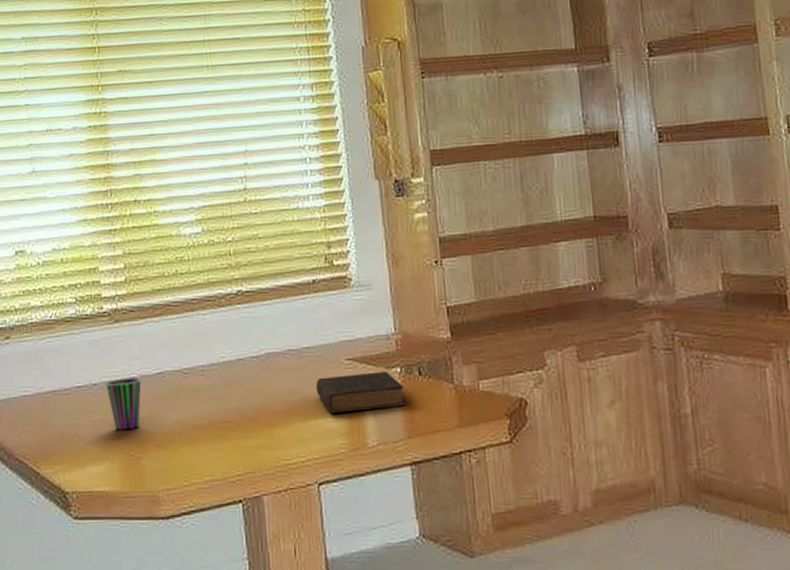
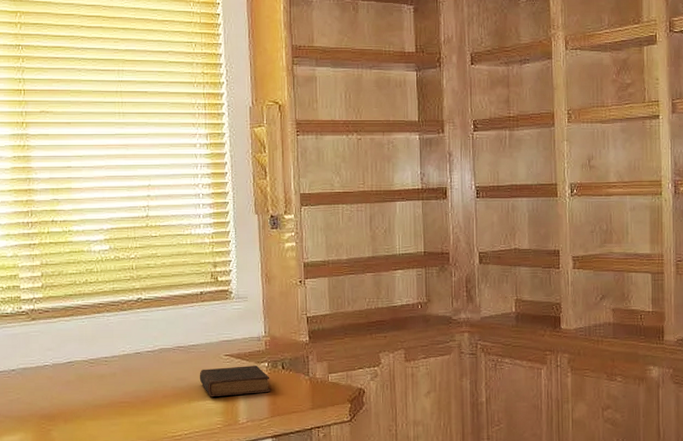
cup: present [106,377,142,430] -> none [22,365,53,408]

